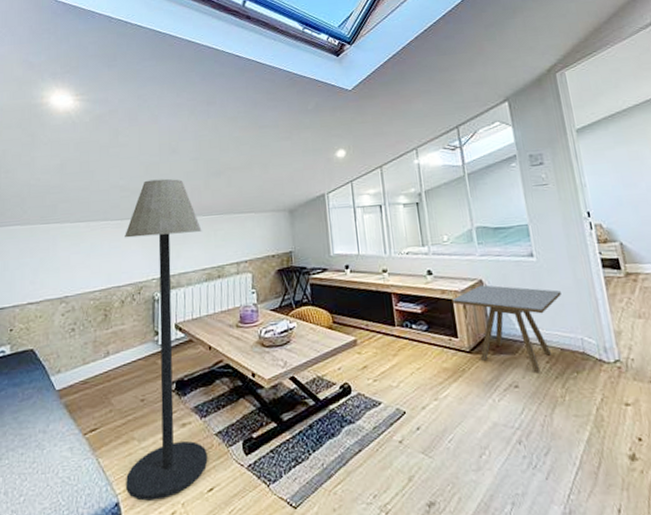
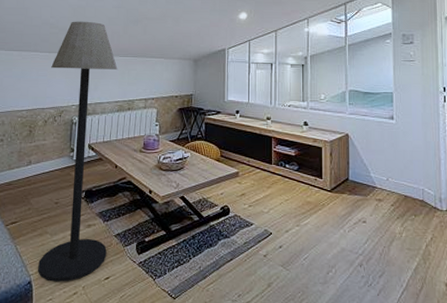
side table: present [452,285,561,372] -> none [321,138,412,212]

